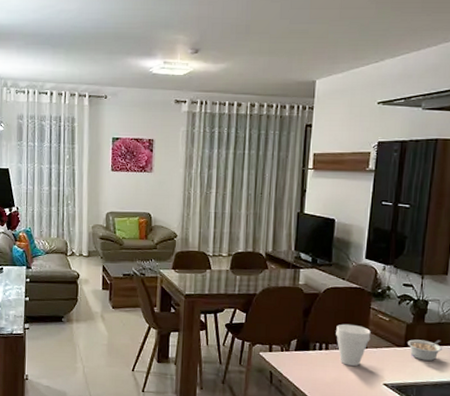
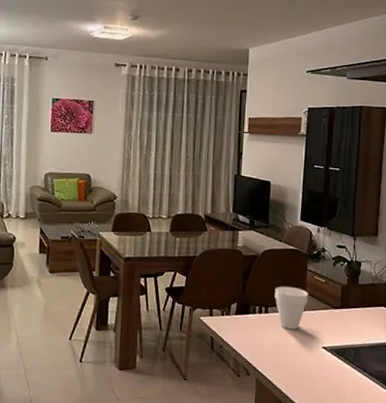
legume: present [407,339,442,361] -> none [343,301,376,322]

